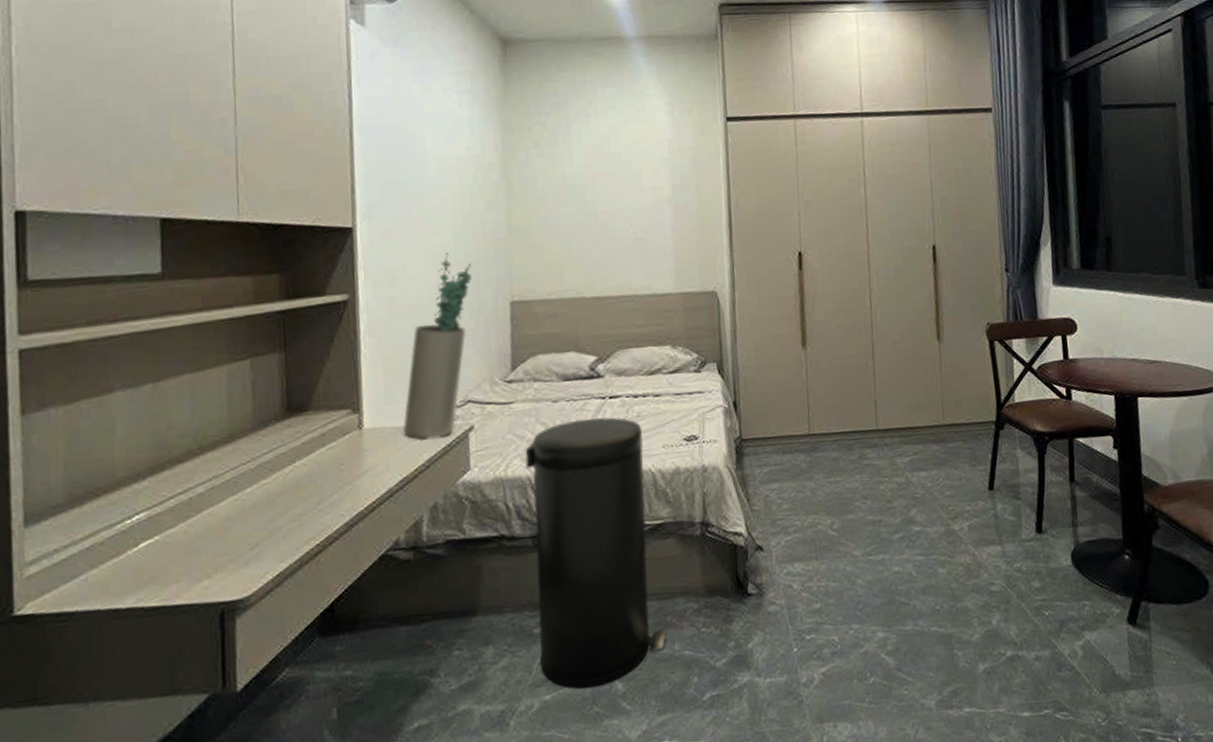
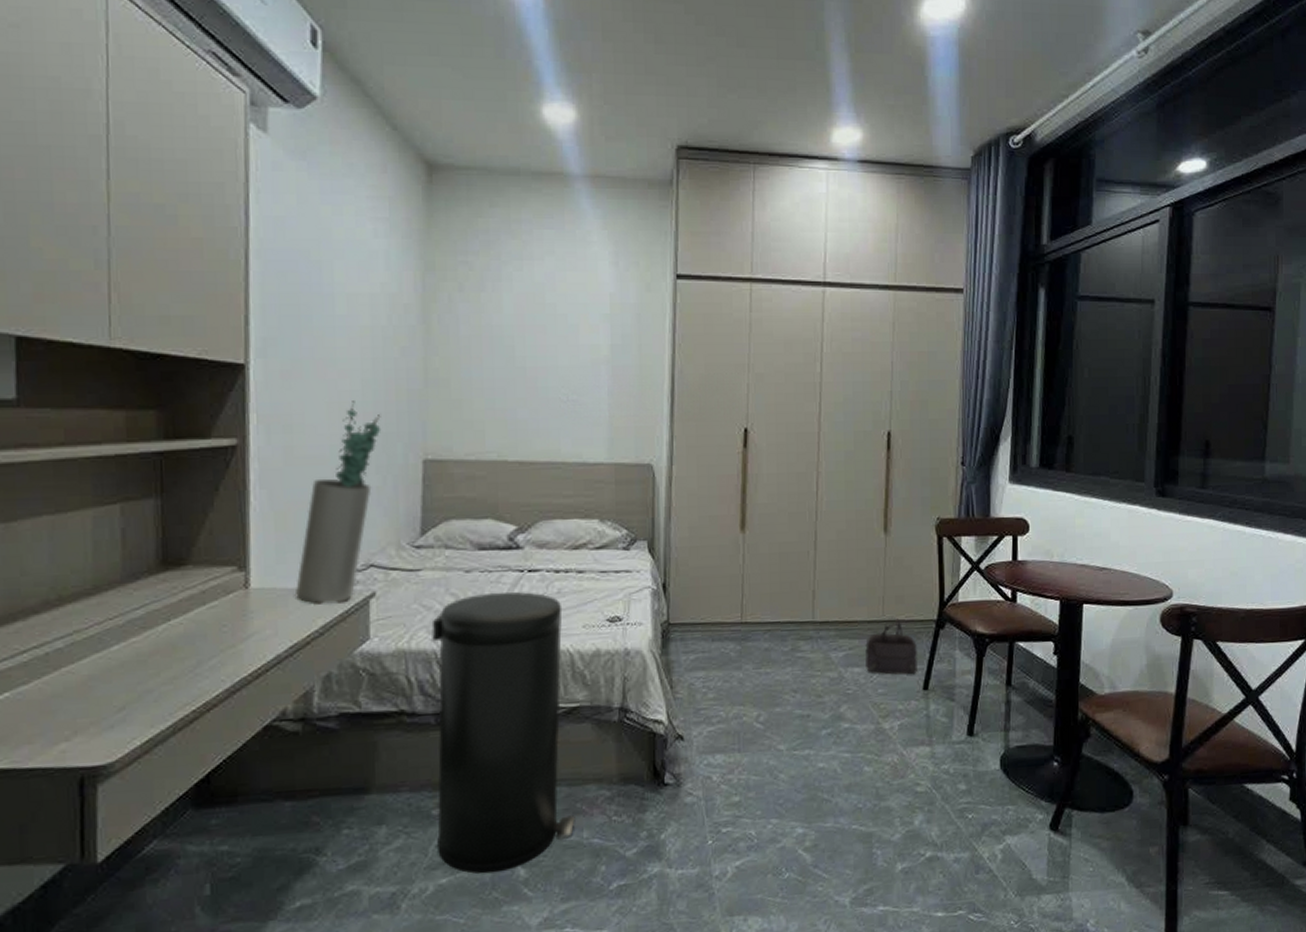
handbag: none [929,420,982,477] -> present [864,616,918,675]

